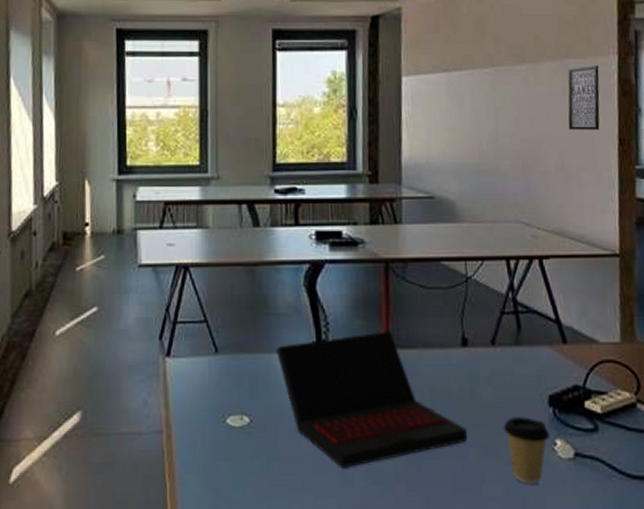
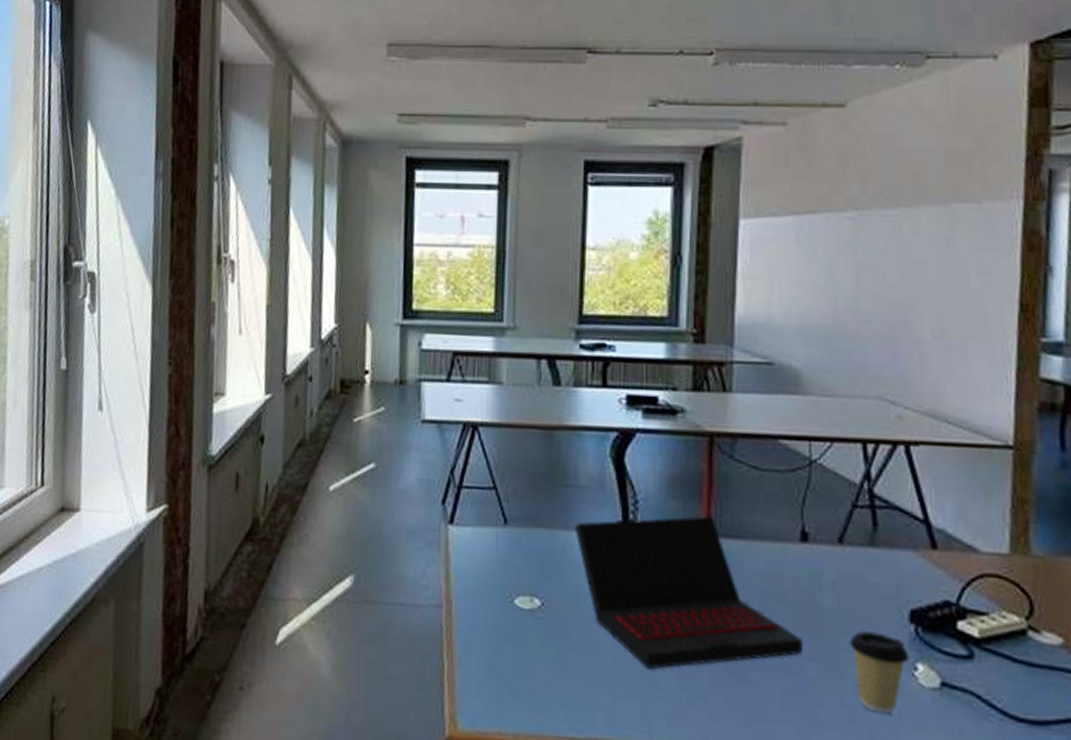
wall art: present [567,66,600,130] -> none [951,212,997,292]

